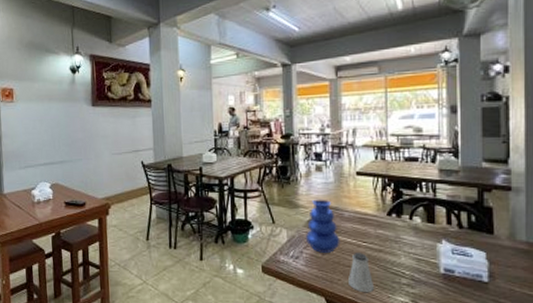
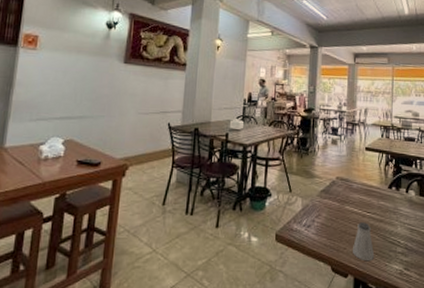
vase: present [306,199,340,253] -> none [318,170,348,222]

